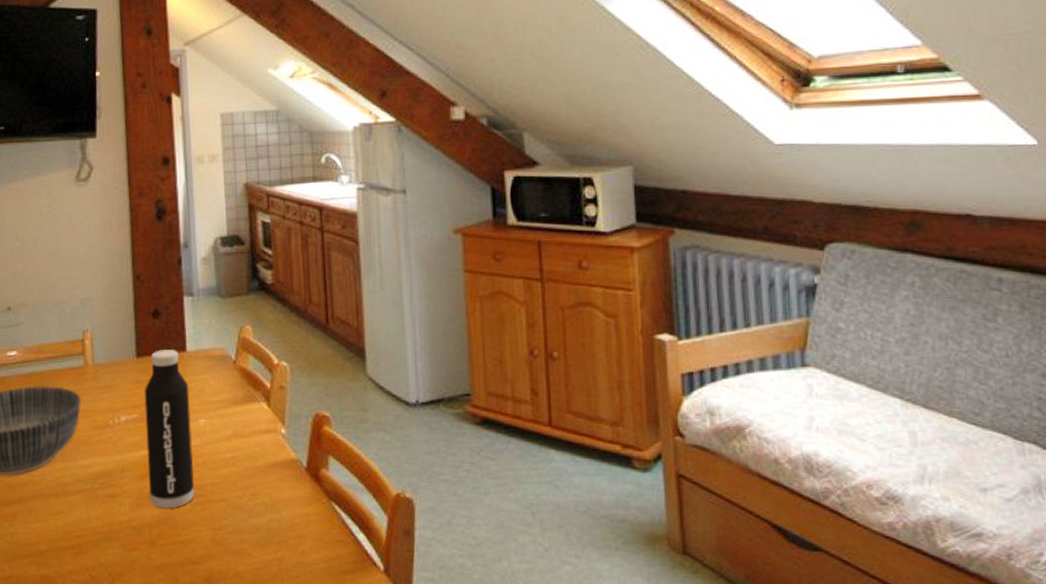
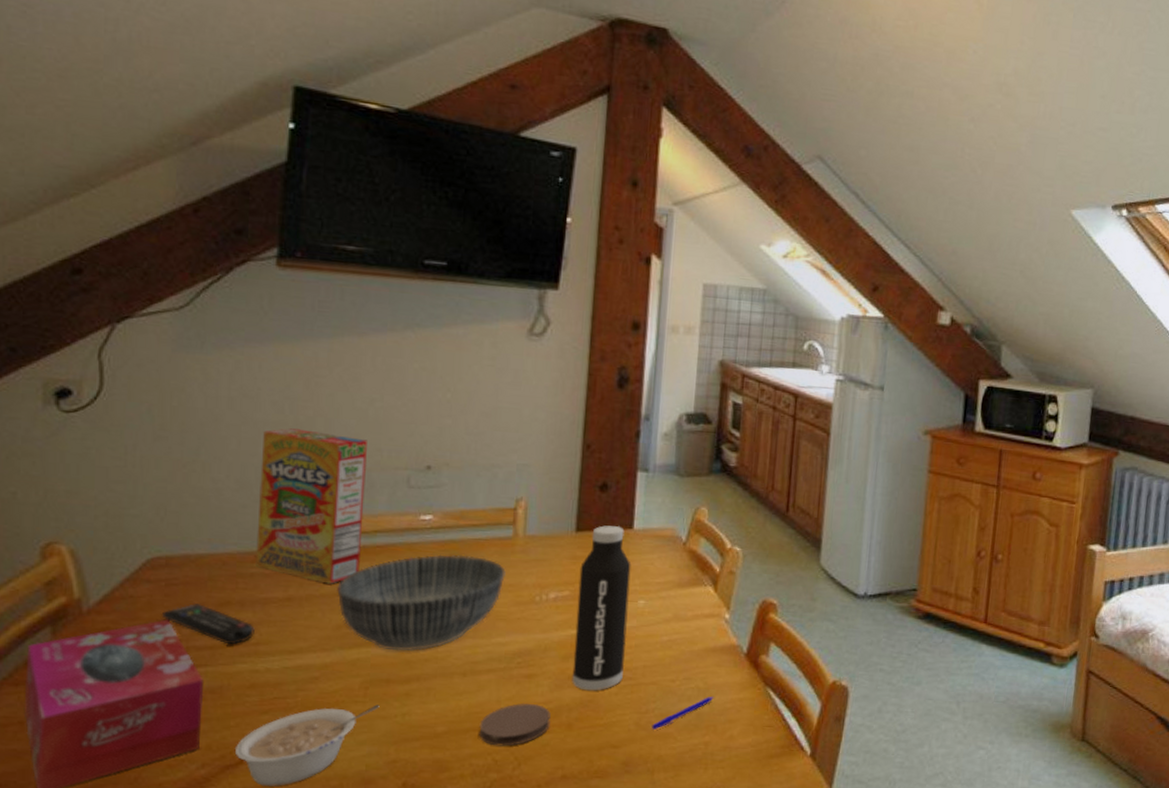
coaster: none [75,522,135,563] -> present [479,704,551,746]
pen: none [226,512,281,546] -> present [652,697,714,730]

